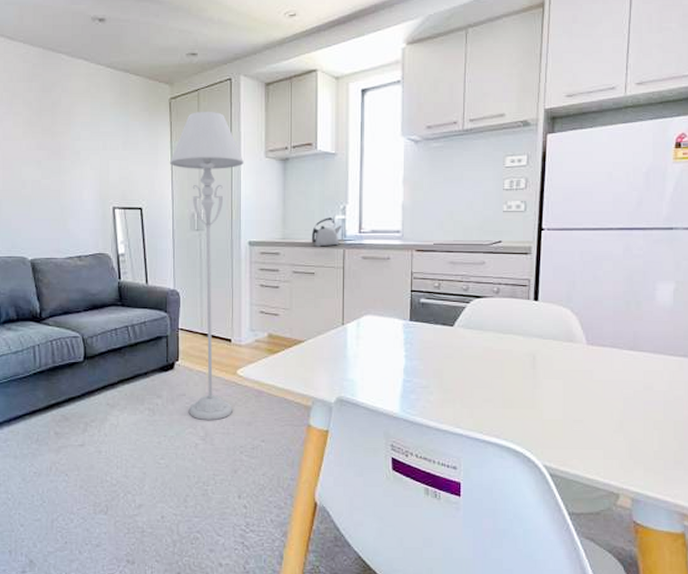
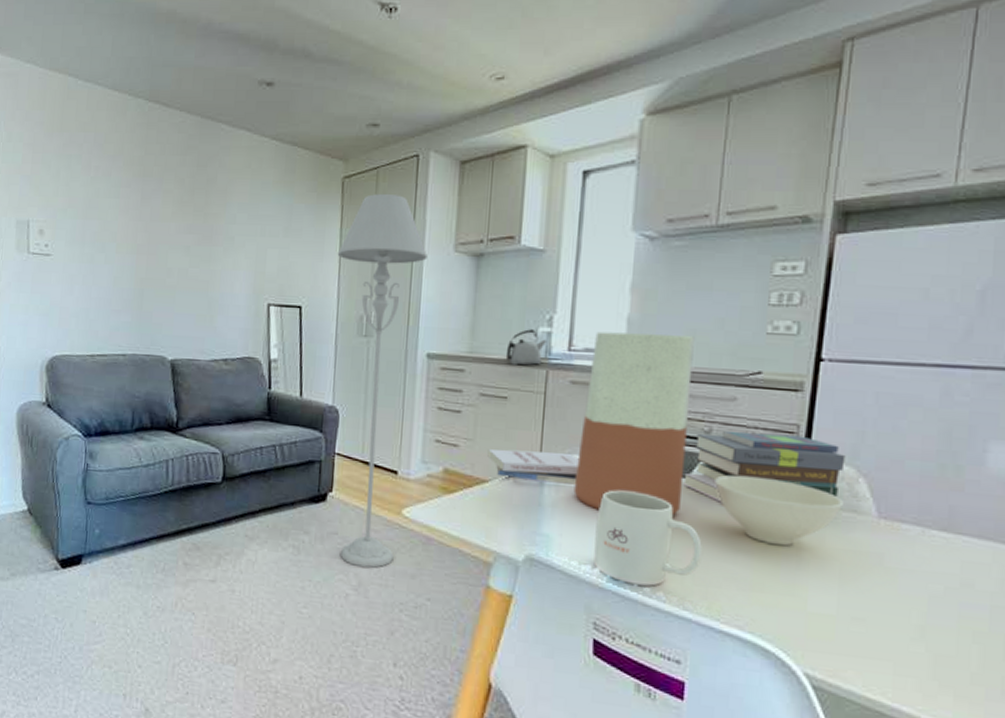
books: none [302,314,372,338] -> present [487,449,579,485]
vase: none [370,216,452,357] -> present [573,331,695,516]
mug: none [388,340,468,412] -> present [593,490,703,586]
books: none [451,287,563,343] -> present [683,431,846,503]
bowl: none [473,321,564,372] -> present [715,475,845,547]

